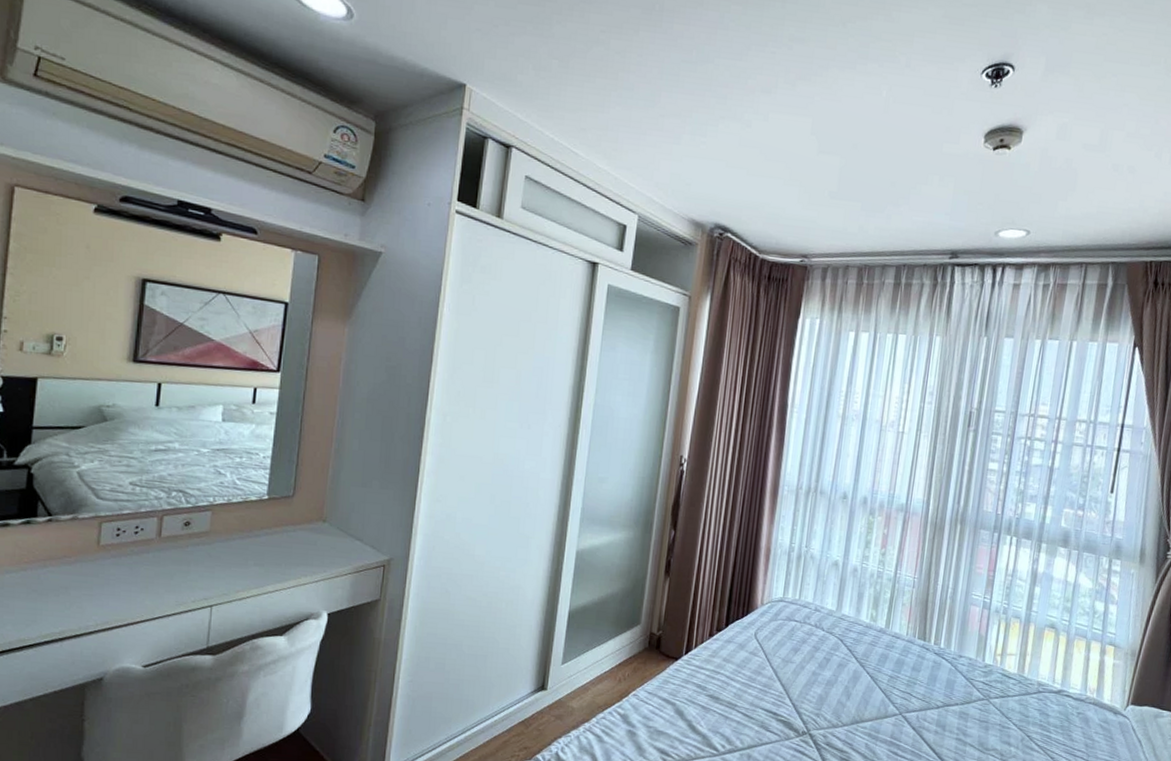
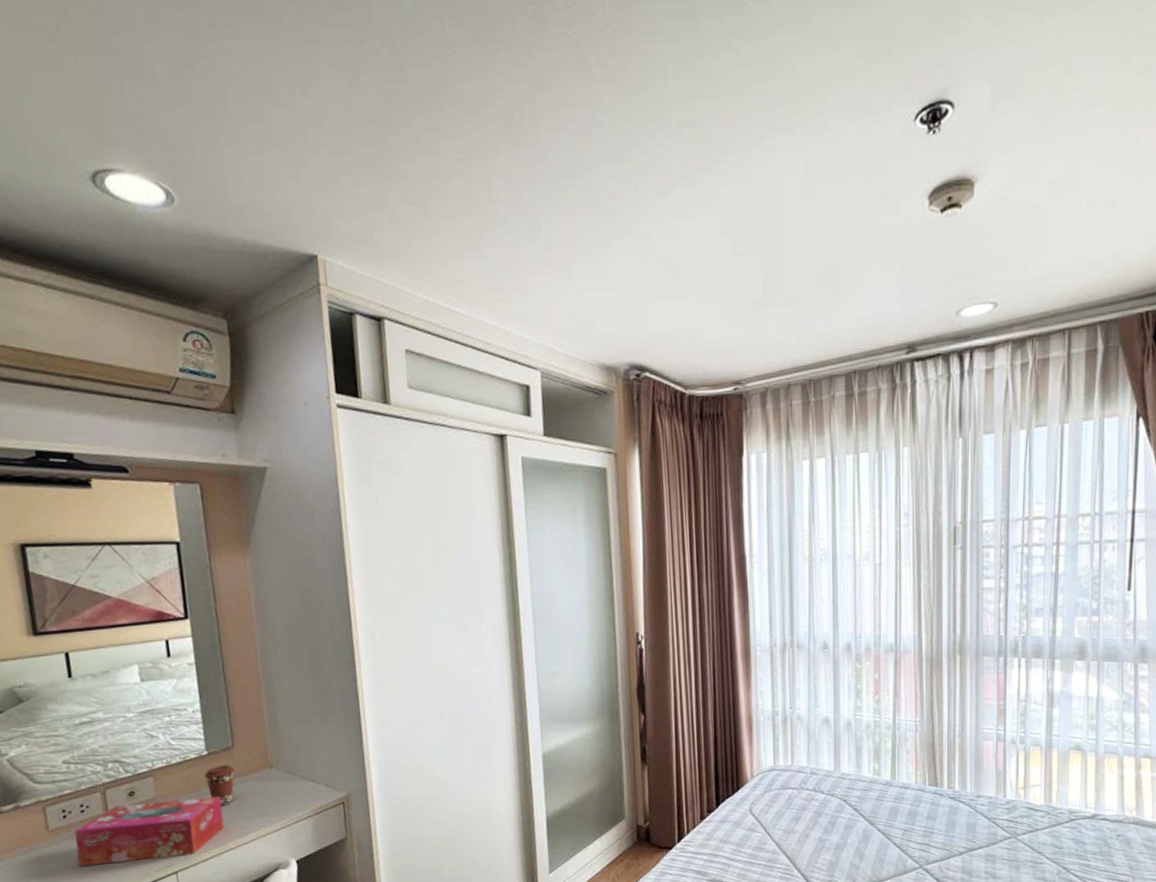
tissue box: none [120,533,271,592] -> present [74,797,224,866]
coffee cup: none [260,511,290,550] -> present [204,765,235,806]

